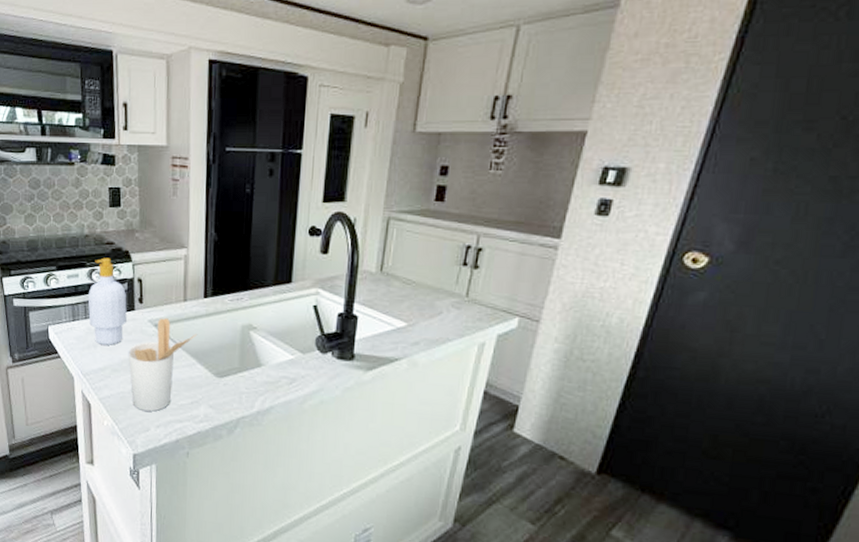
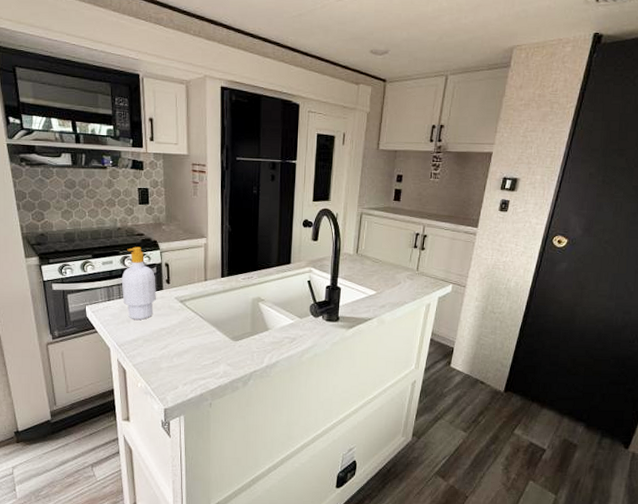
utensil holder: present [128,318,198,412] -> none [158,295,217,372]

